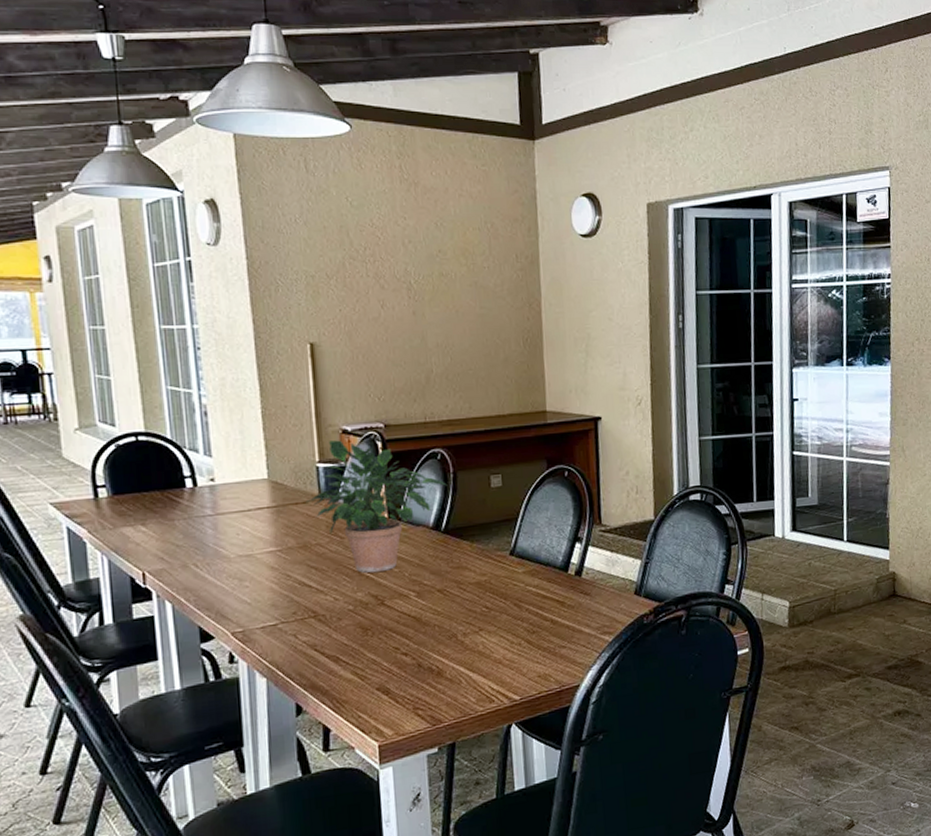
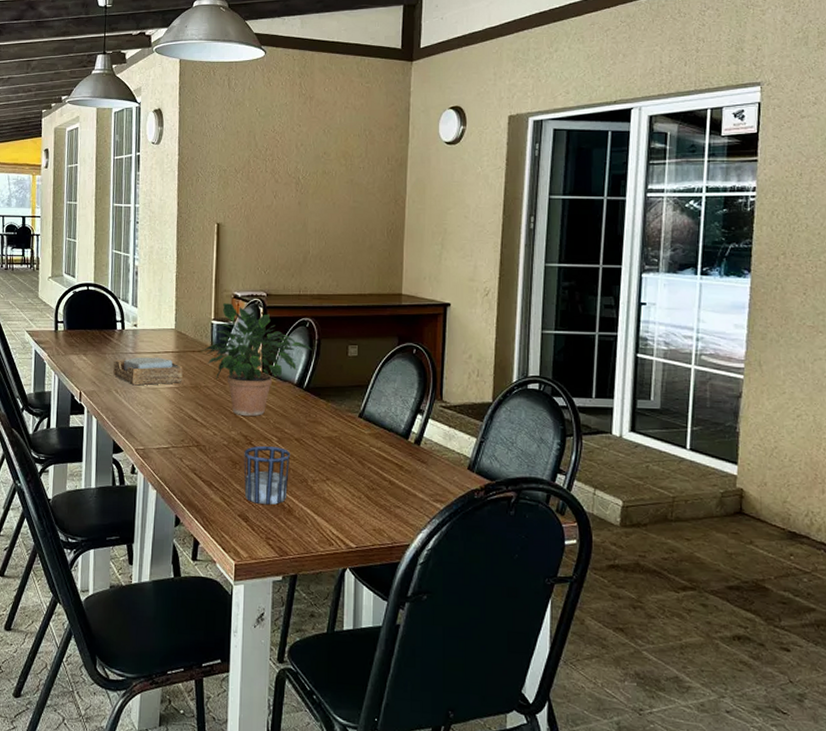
napkin holder: none [187,516,286,555] -> present [113,357,183,386]
cup: none [376,602,434,672] -> present [244,445,291,505]

